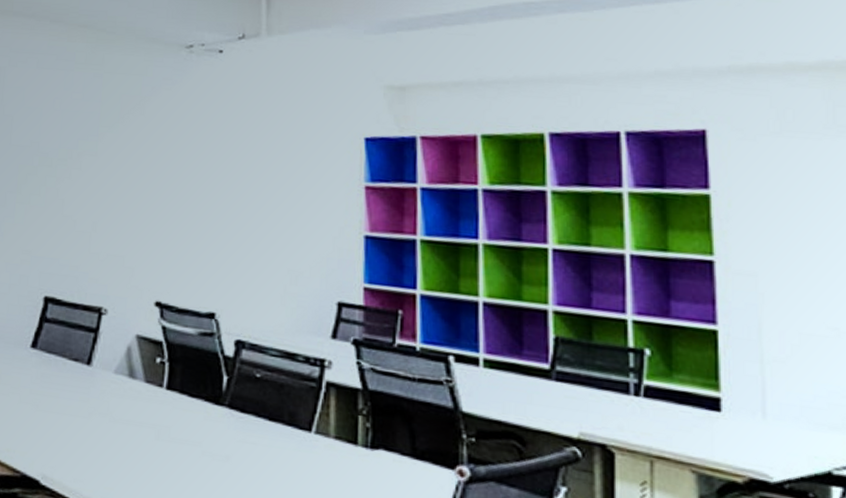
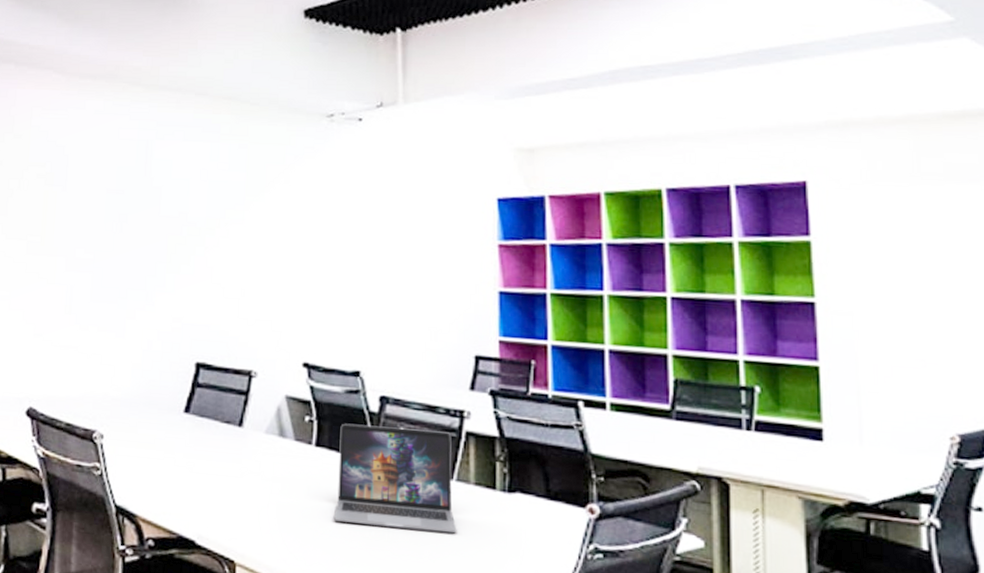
laptop: none [183,367,315,489] -> present [333,423,457,534]

